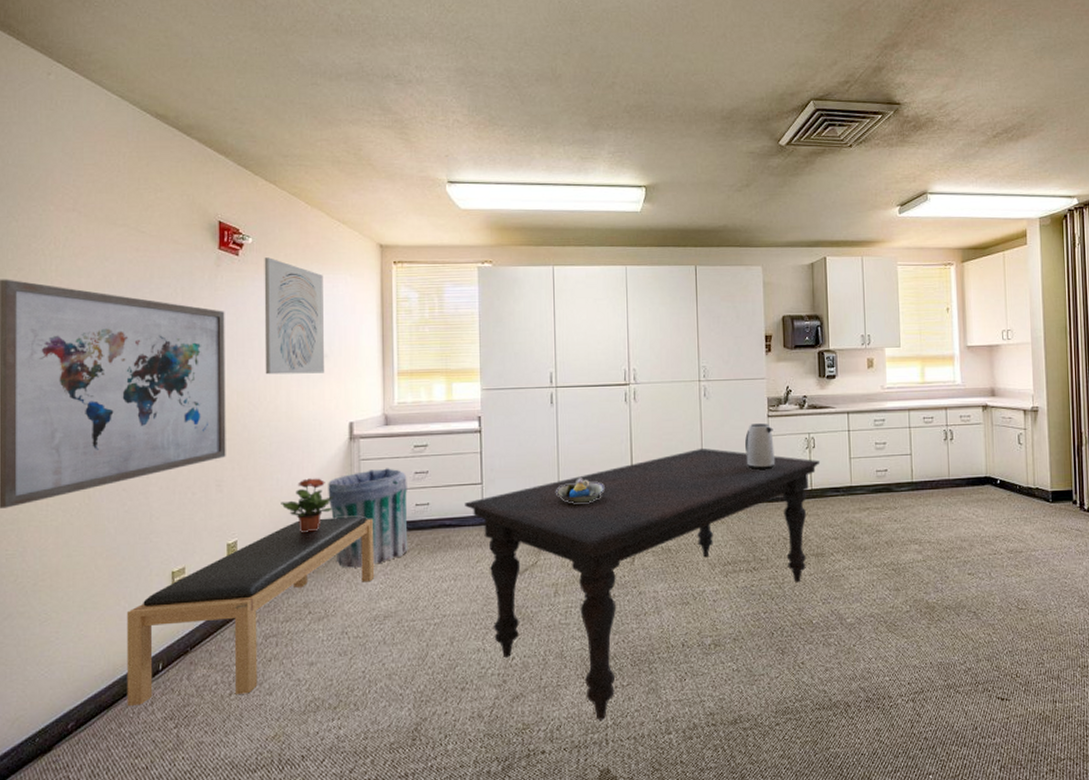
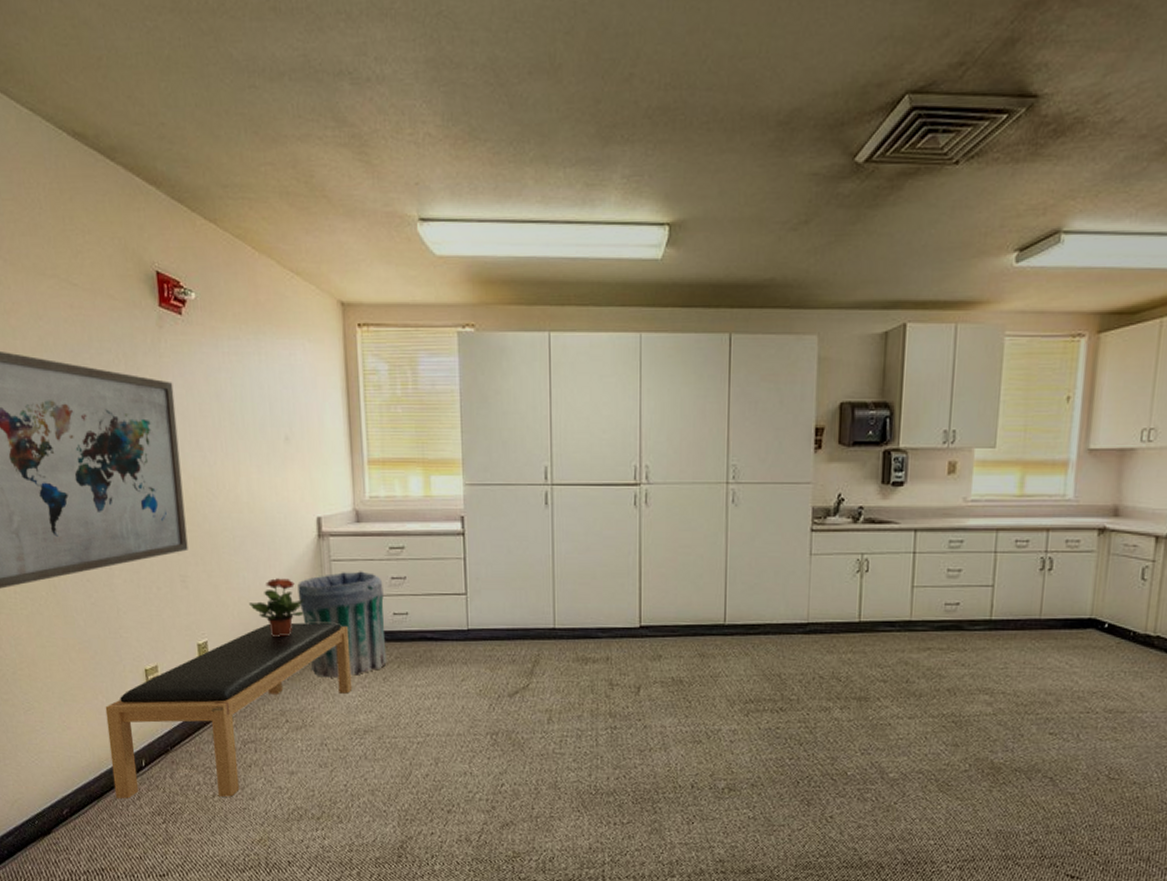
wall art: present [264,257,324,375] -> none [210,317,286,459]
dining table: present [465,448,821,720] -> none [448,565,874,856]
decorative bowl: present [556,478,605,503] -> none [551,593,607,622]
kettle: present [745,423,775,471] -> none [780,539,817,596]

